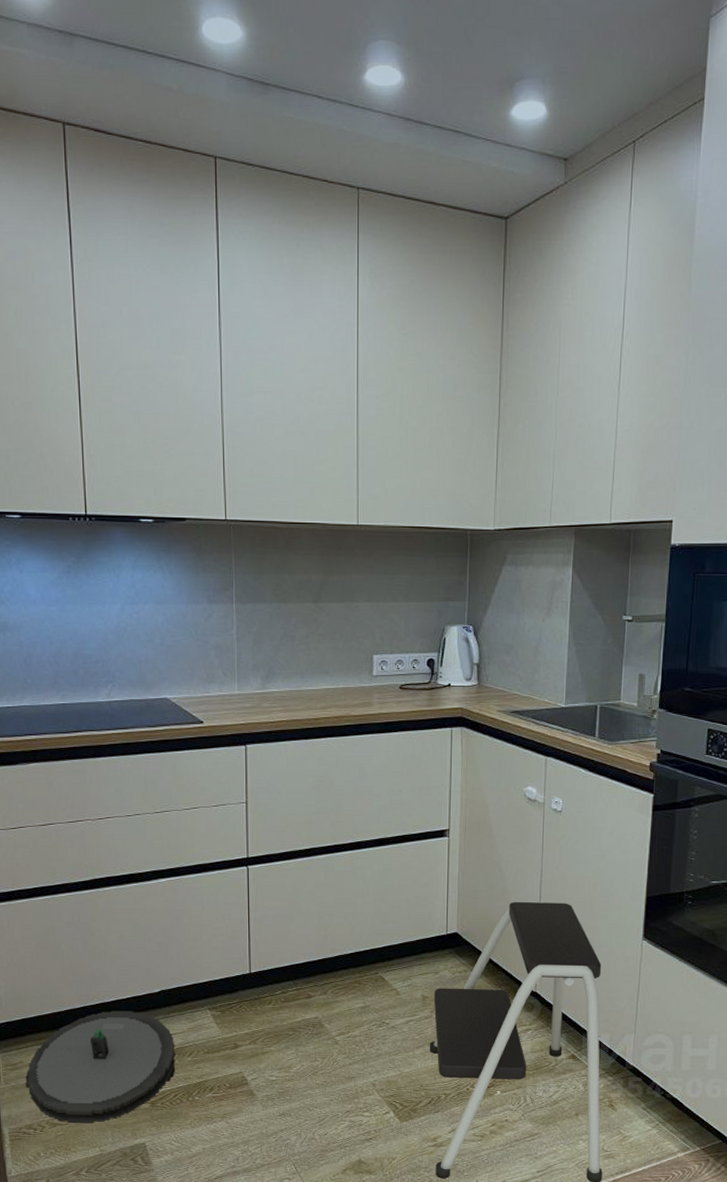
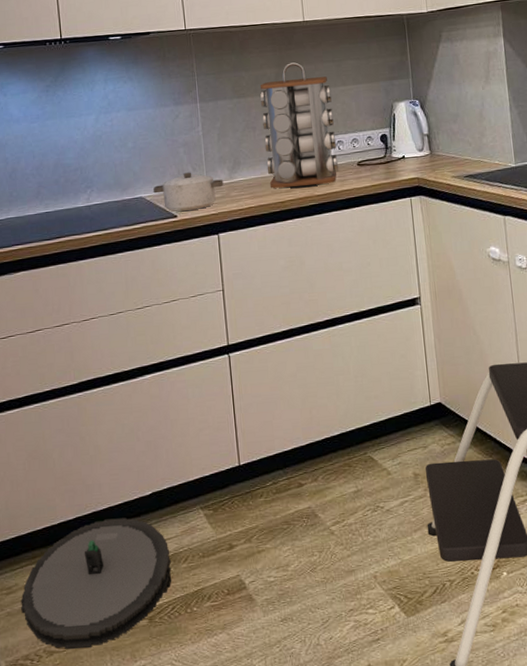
cooking pot: none [180,677,255,718] -> present [153,172,224,212]
spice rack: none [303,569,380,706] -> present [260,61,339,189]

